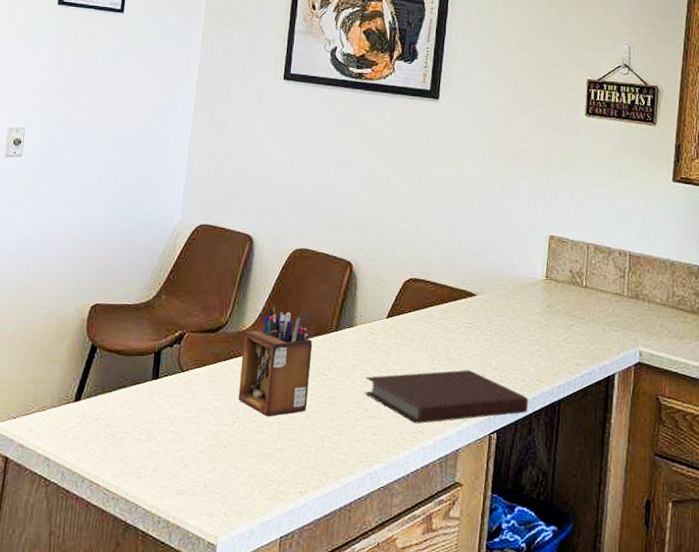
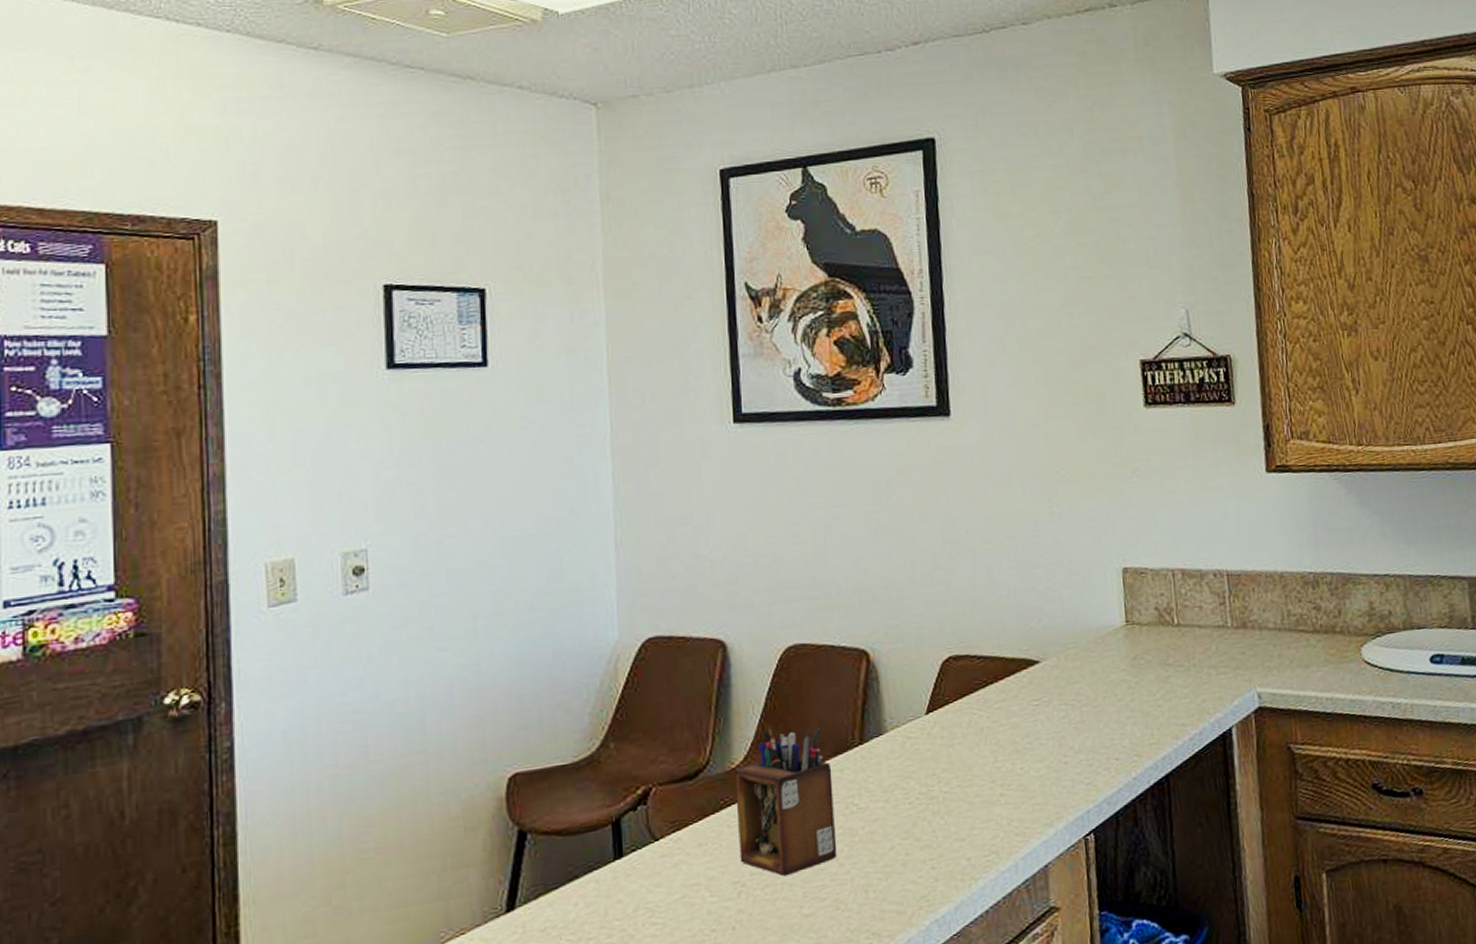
notebook: present [364,370,528,424] -> none [910,760,1129,844]

